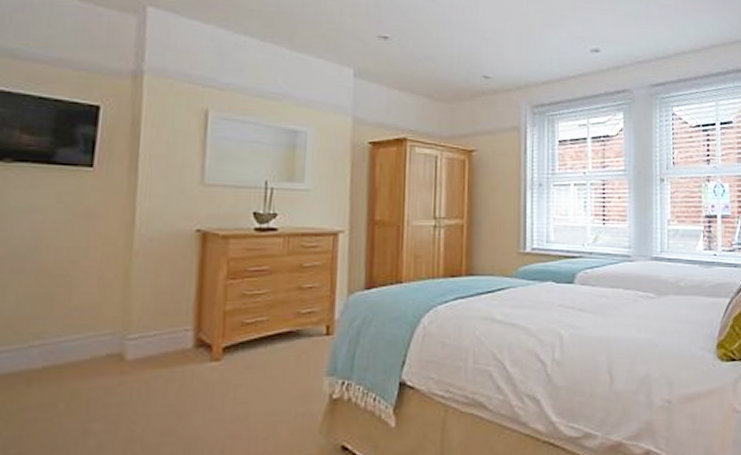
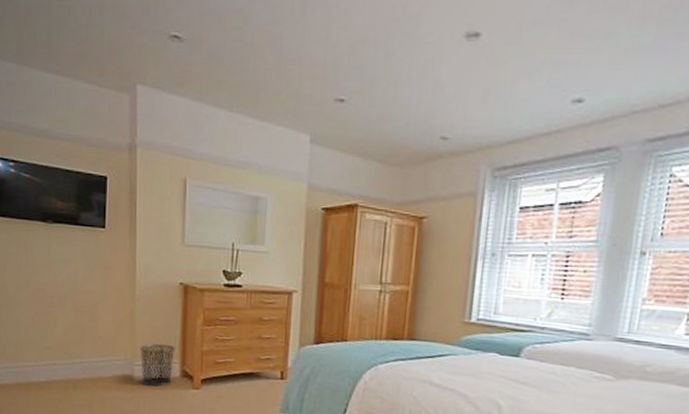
waste bin: none [136,307,188,365] -> present [140,344,176,387]

